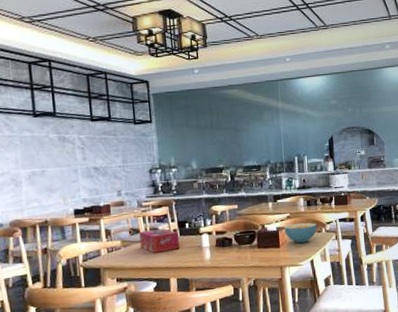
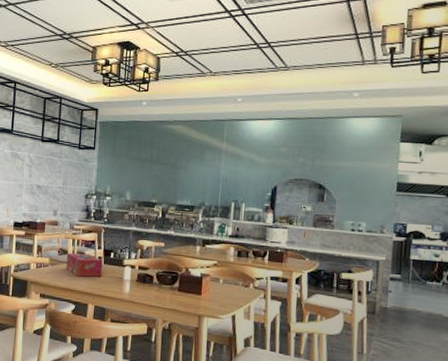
cereal bowl: present [284,222,317,244] -> none [209,272,245,296]

